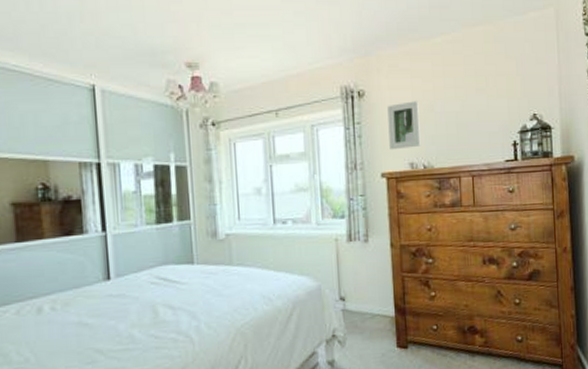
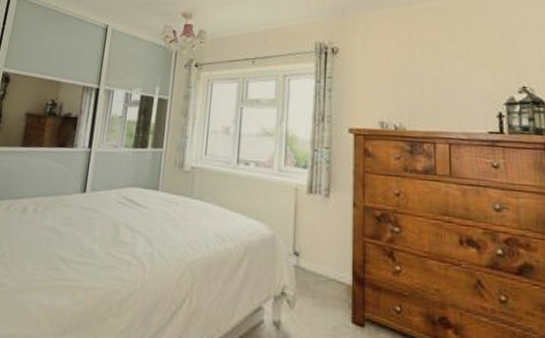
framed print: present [387,101,421,150] -> none [359,62,393,107]

